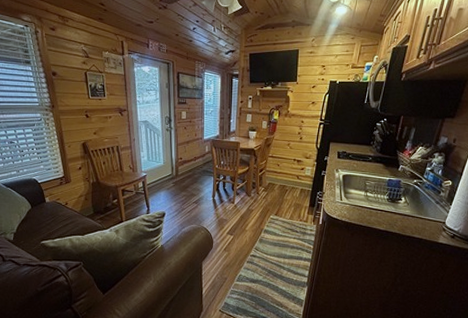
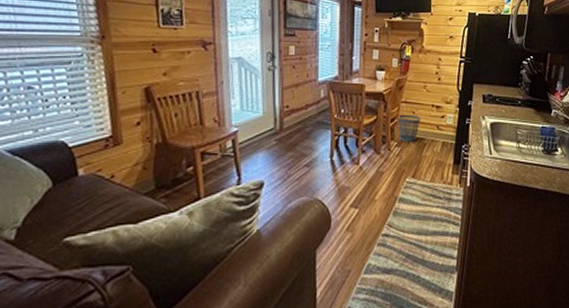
wastebasket: none [265,166,284,188] -> present [397,114,421,142]

